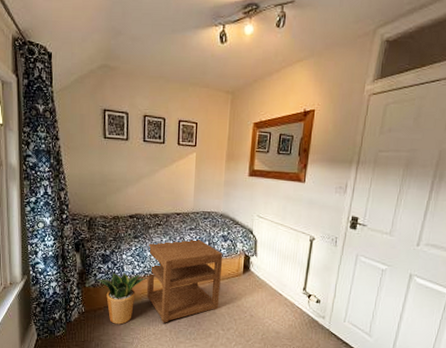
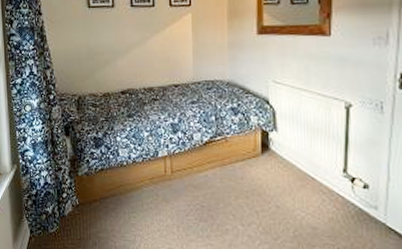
potted plant: present [97,272,147,325] -> none [91,157,146,219]
nightstand: present [146,238,223,323] -> none [144,113,235,217]

